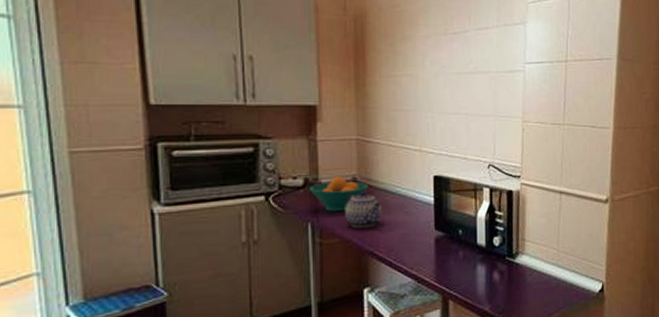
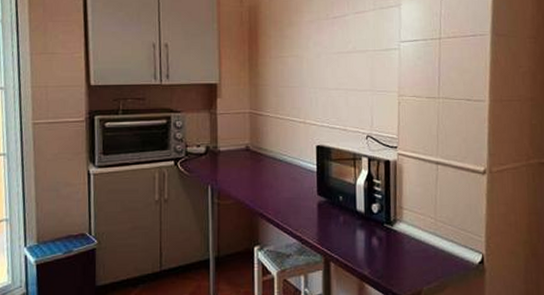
fruit bowl: present [308,177,368,211] -> none [209,145,259,176]
teapot: present [345,190,382,229] -> none [239,158,270,192]

